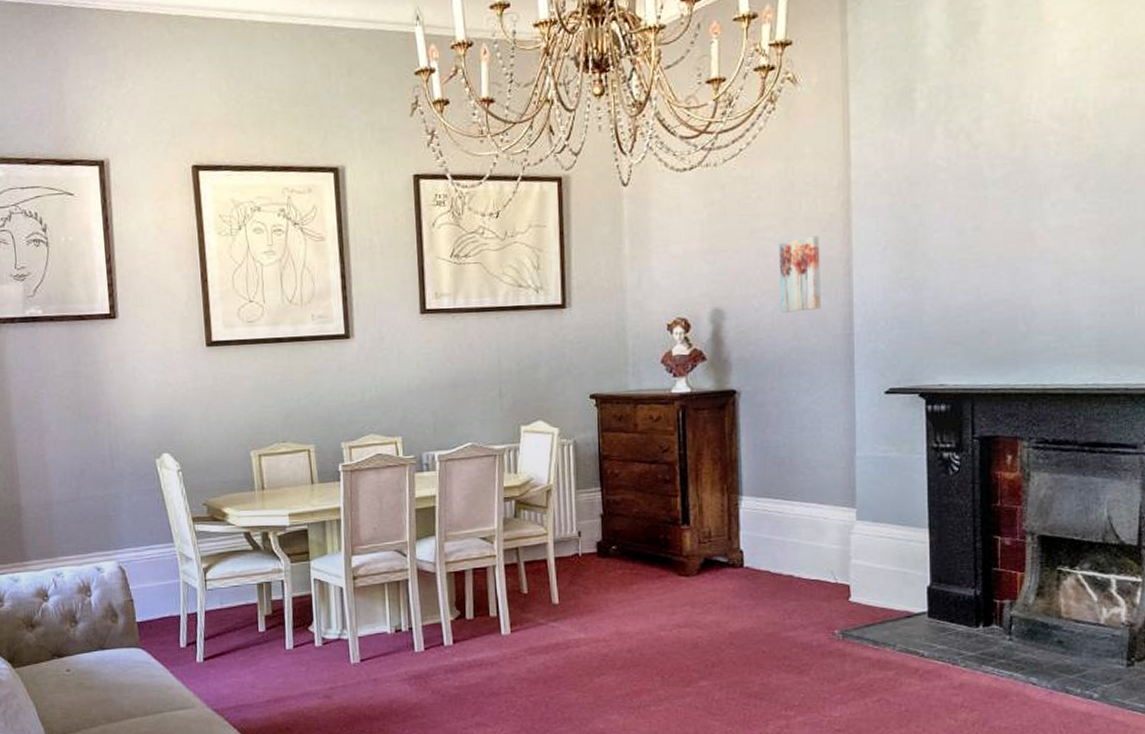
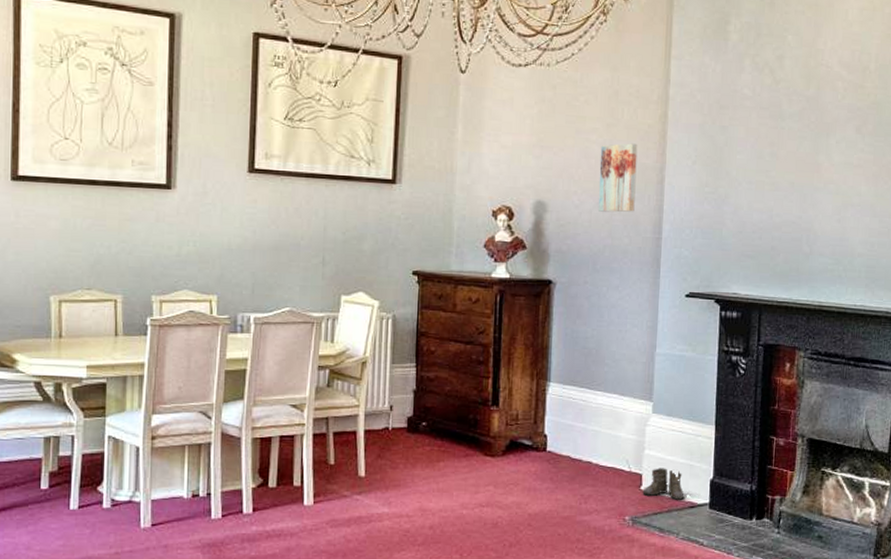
boots: none [851,577,900,610] -> present [642,468,686,500]

